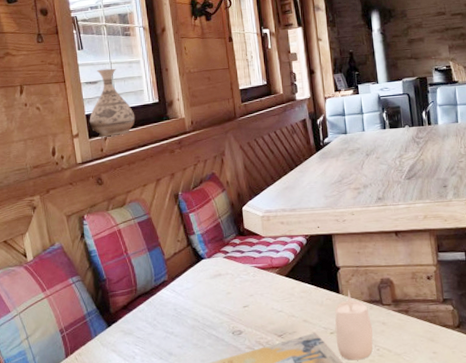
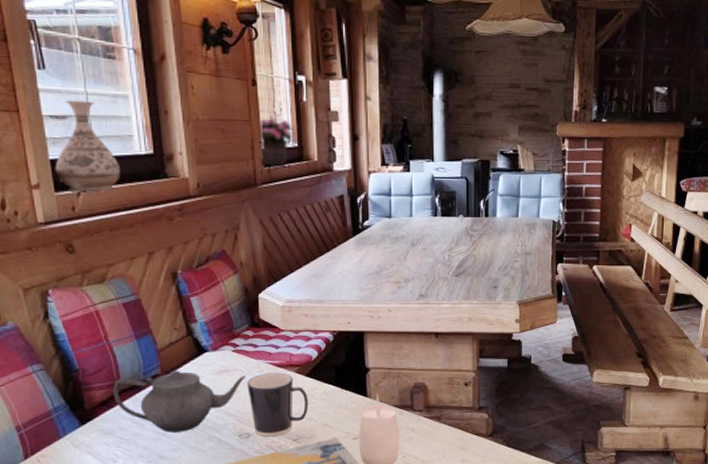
teapot: none [132,276,236,332] -> present [113,370,246,433]
potted flower: none [236,62,265,103] -> present [258,115,296,167]
mug: none [237,274,290,334] -> present [247,372,309,437]

